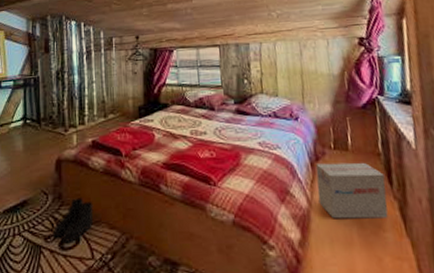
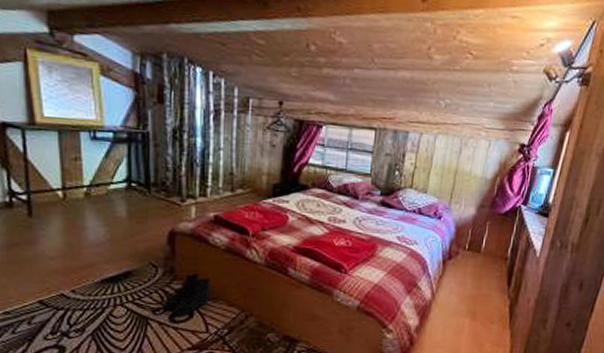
cardboard box: present [315,162,389,219] -> none [442,262,506,313]

